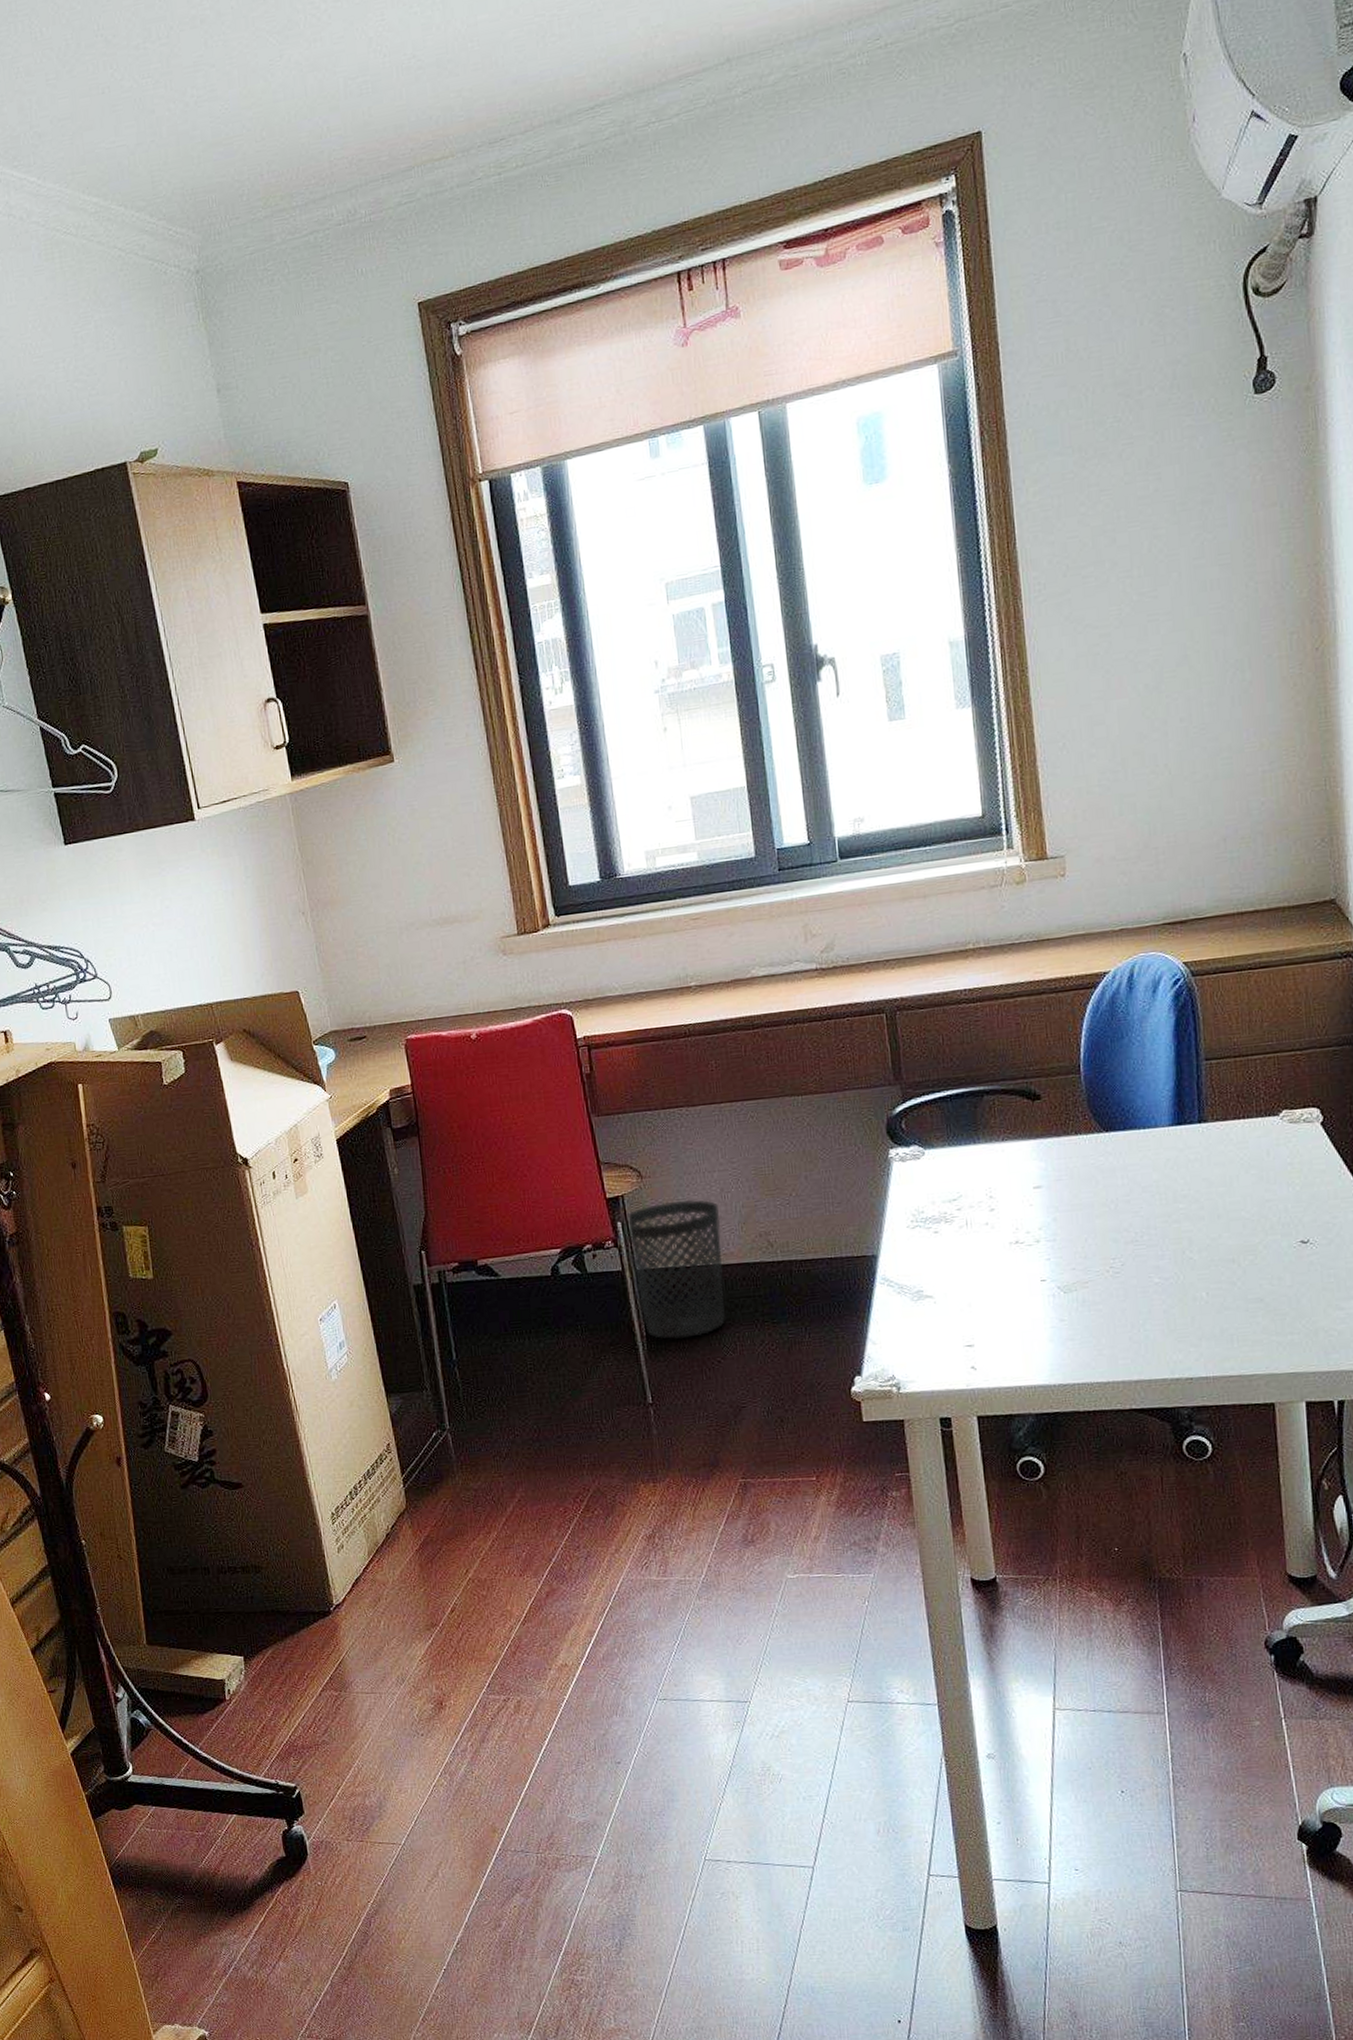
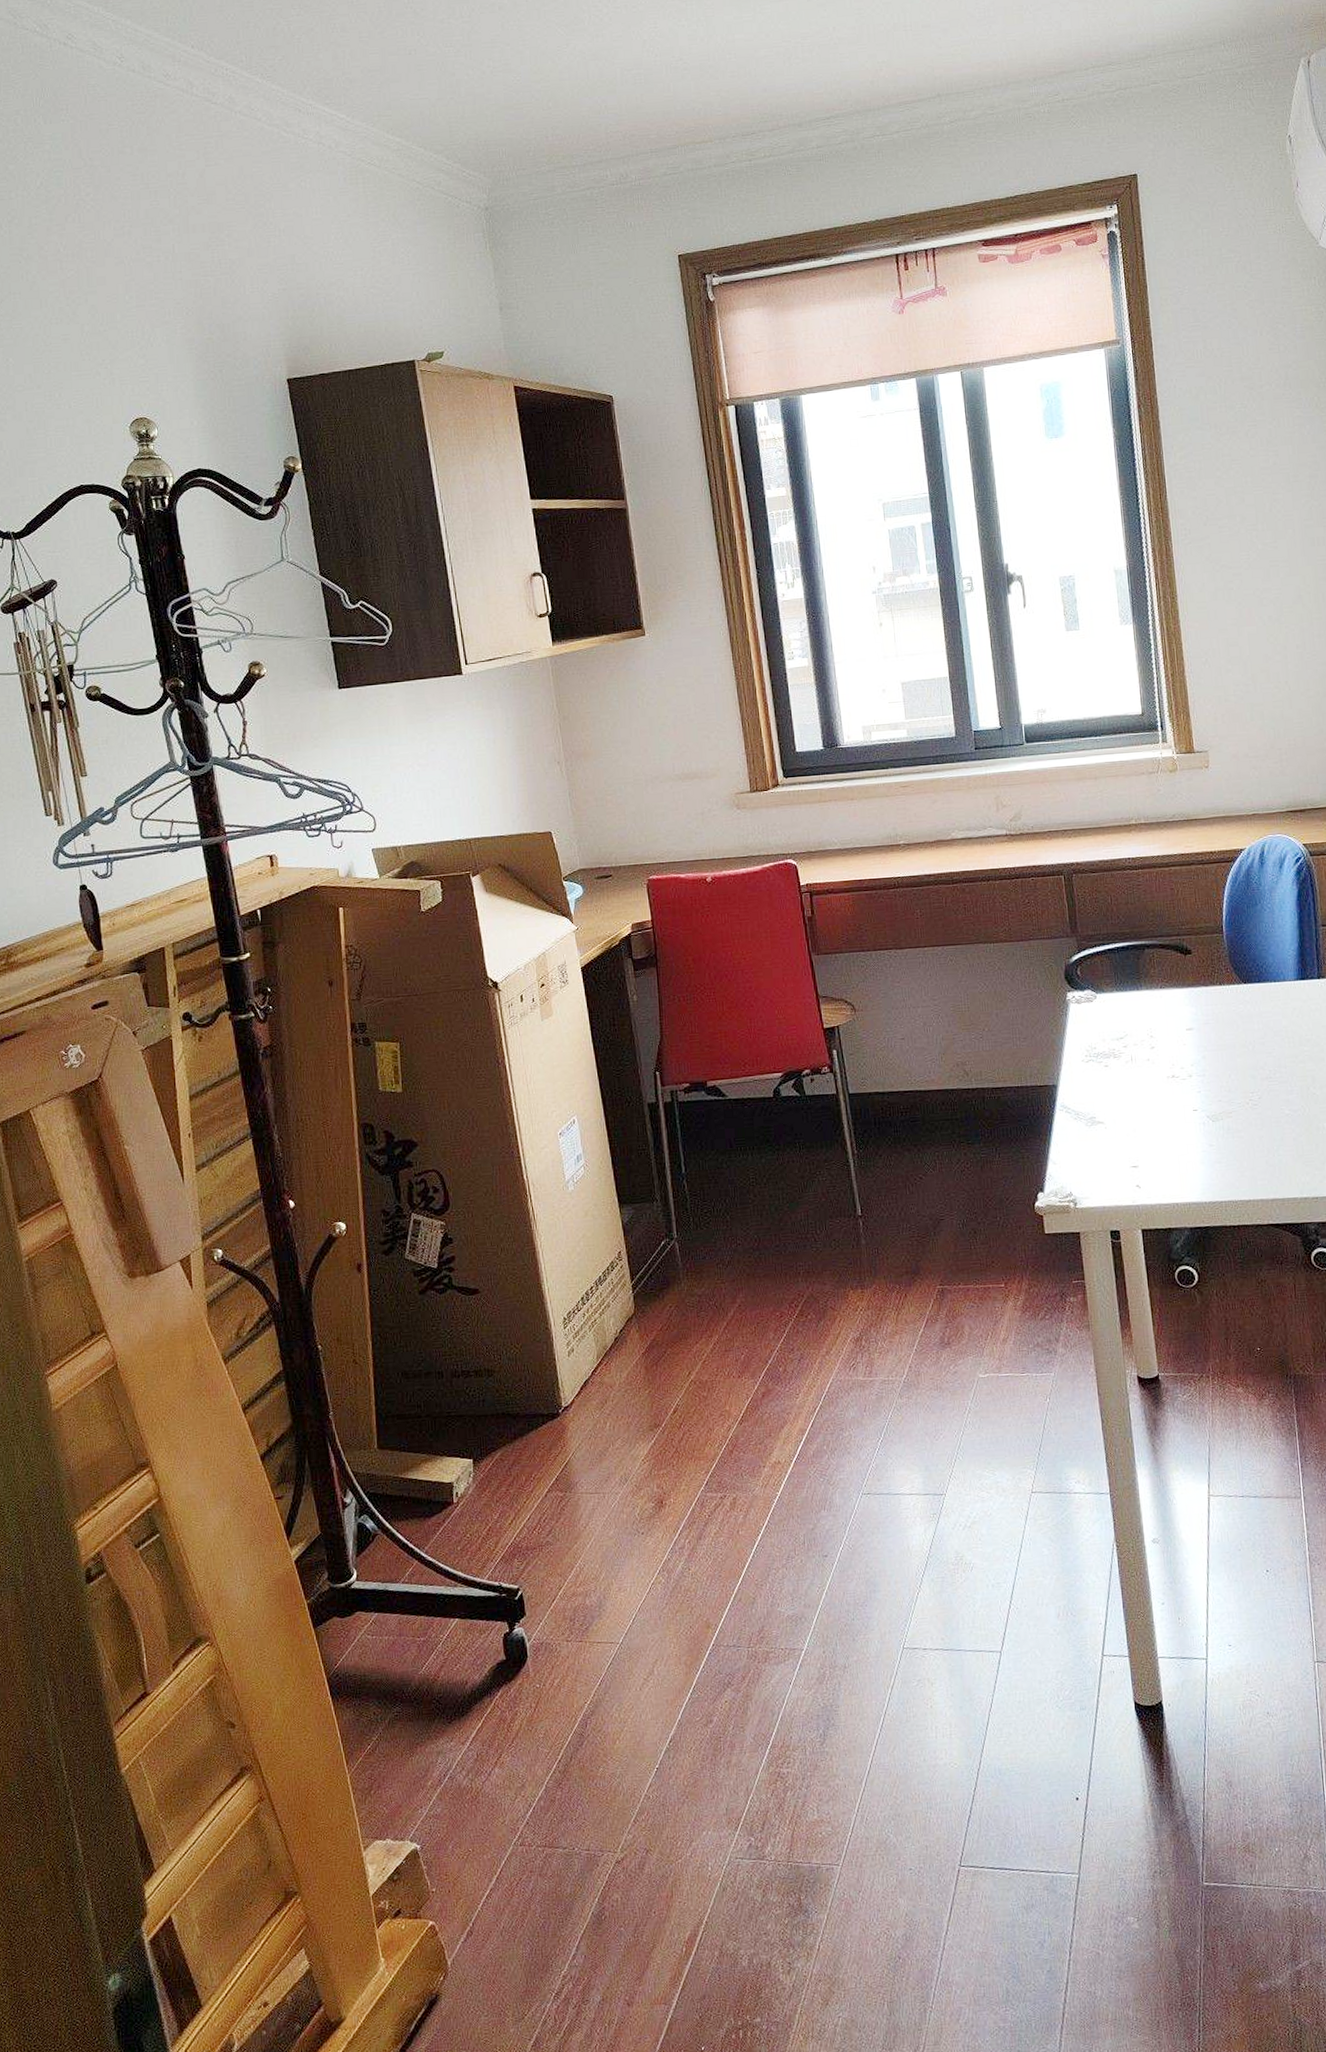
wastebasket: present [628,1199,725,1339] -> none [842,1031,927,1157]

